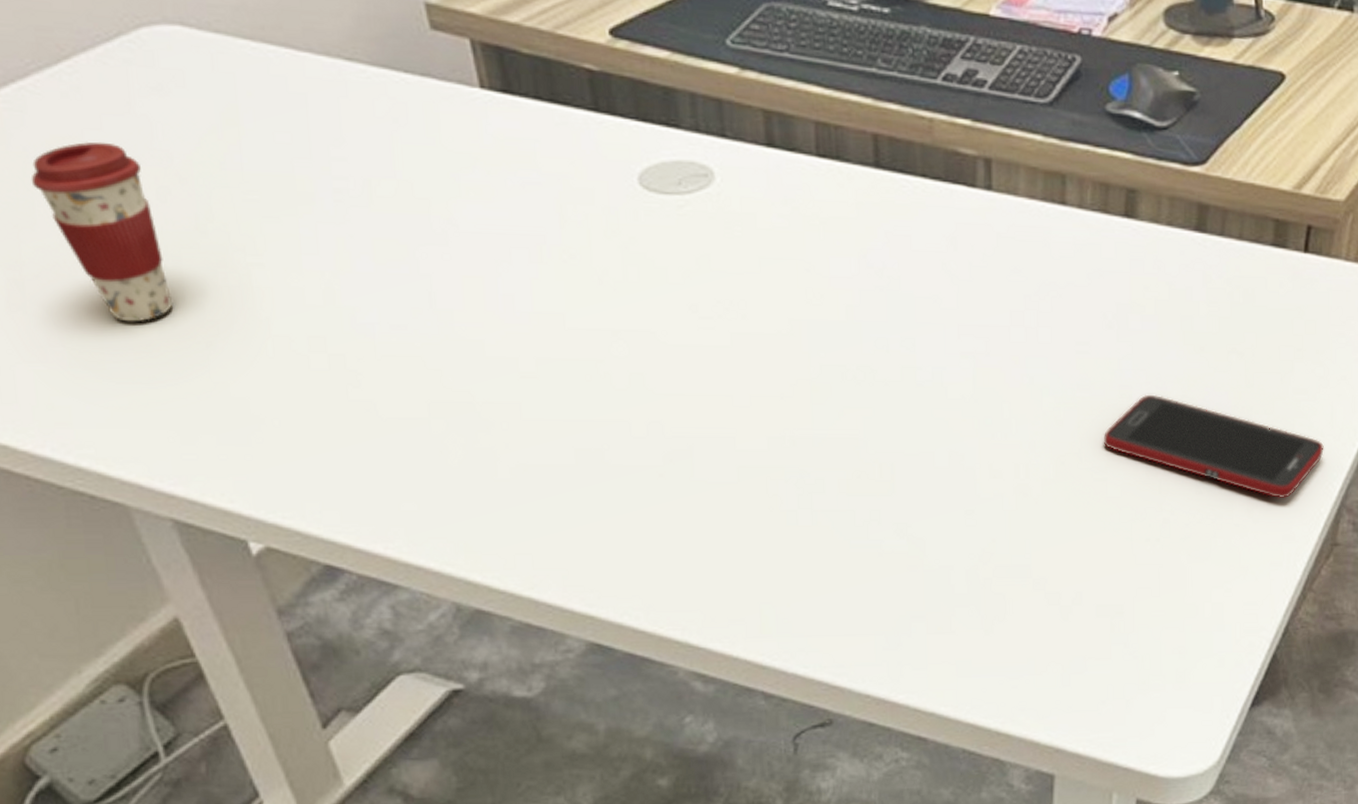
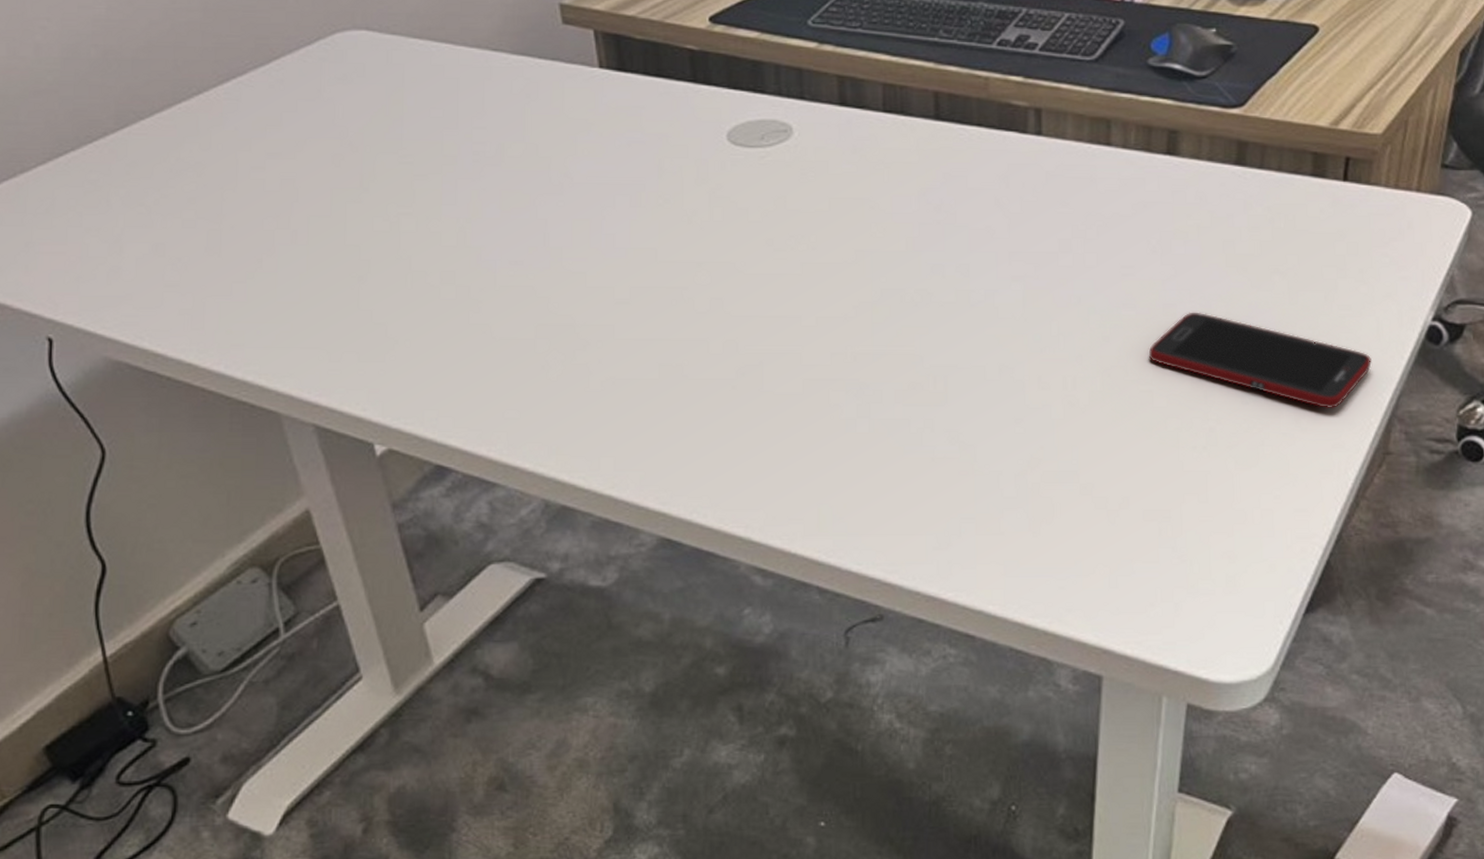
coffee cup: present [31,141,173,322] -> none [237,121,336,262]

